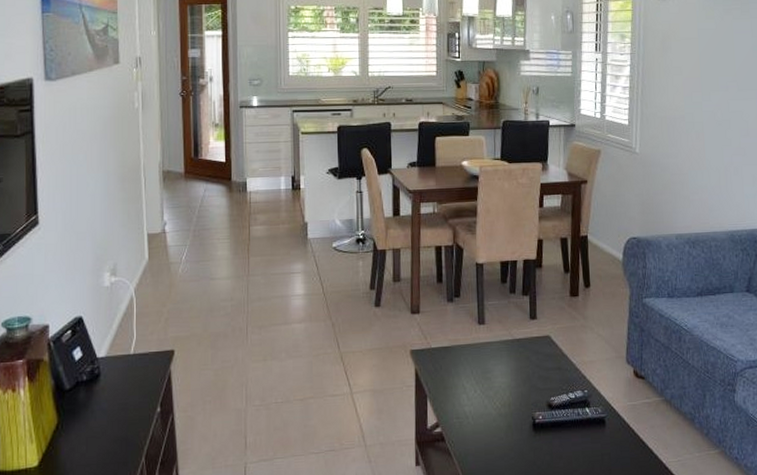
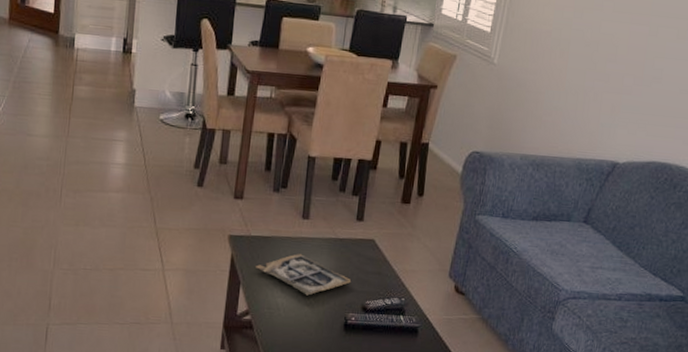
magazine: none [440,359,534,400] -> present [256,254,352,296]

